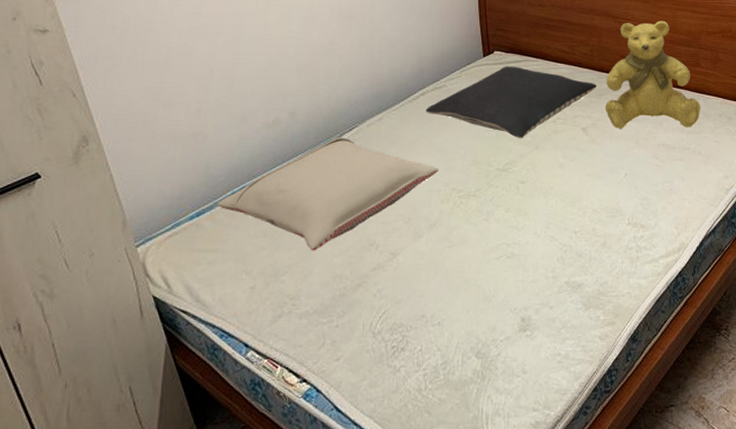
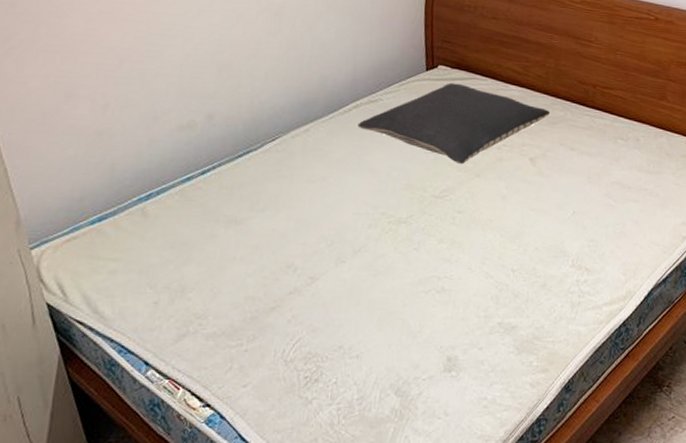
pillow: present [217,136,439,251] -> none [121,146,369,269]
teddy bear: present [605,20,700,128] -> none [556,45,663,167]

